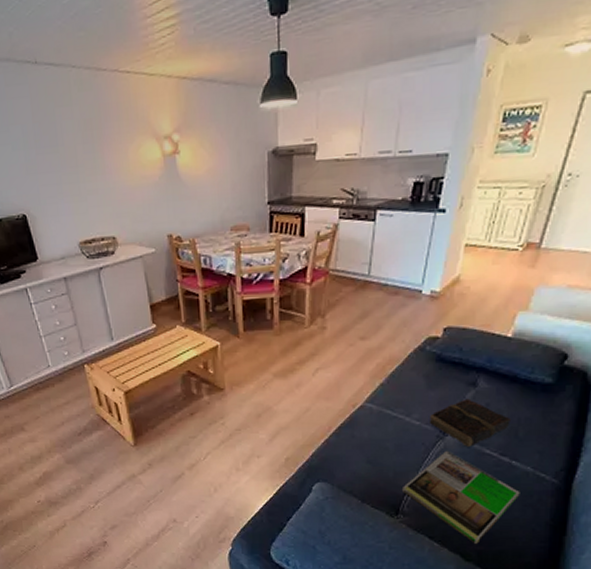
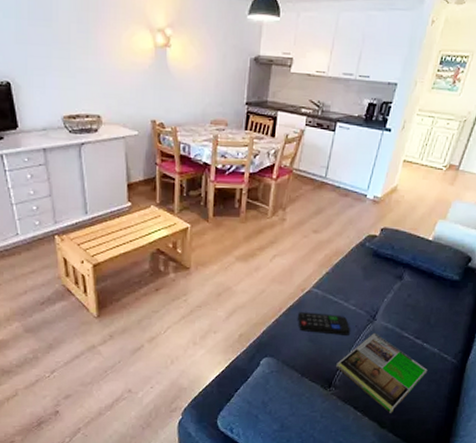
remote control: none [351,430,417,455] -> present [298,312,351,335]
book: present [430,398,511,447] -> none [363,289,426,330]

